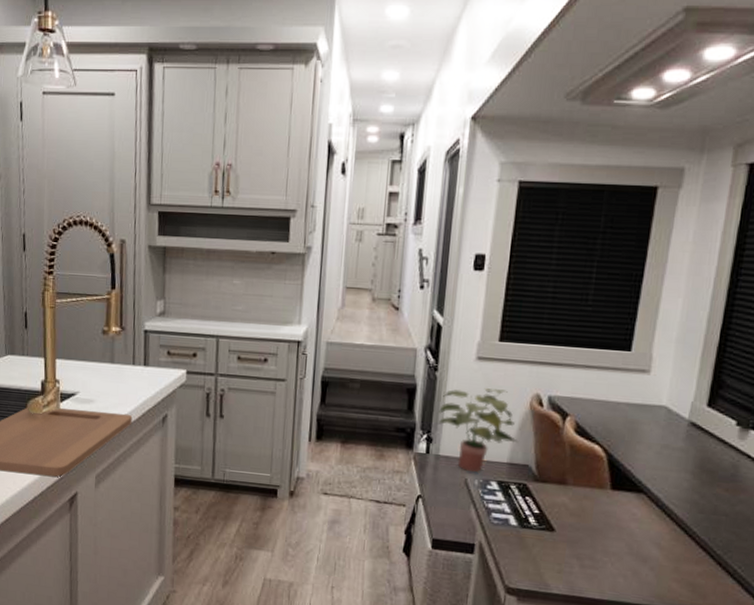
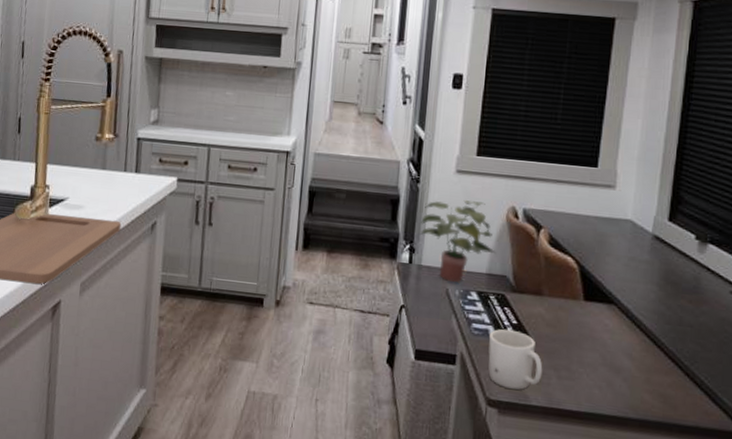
mug: none [507,518,565,579] -> present [487,328,543,390]

